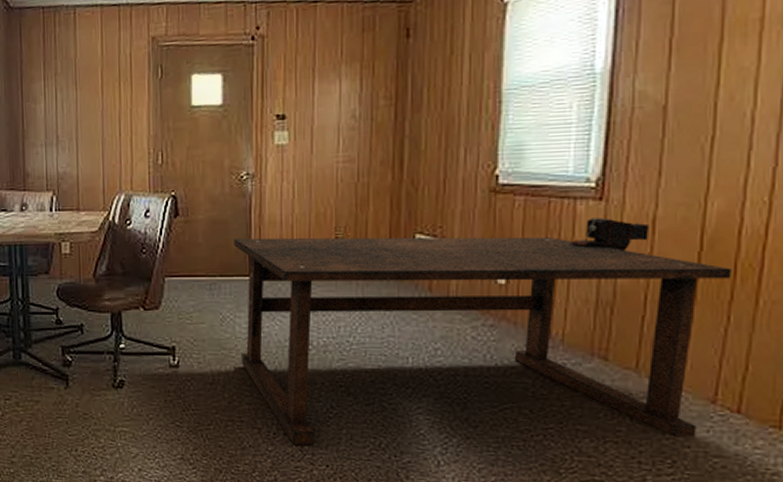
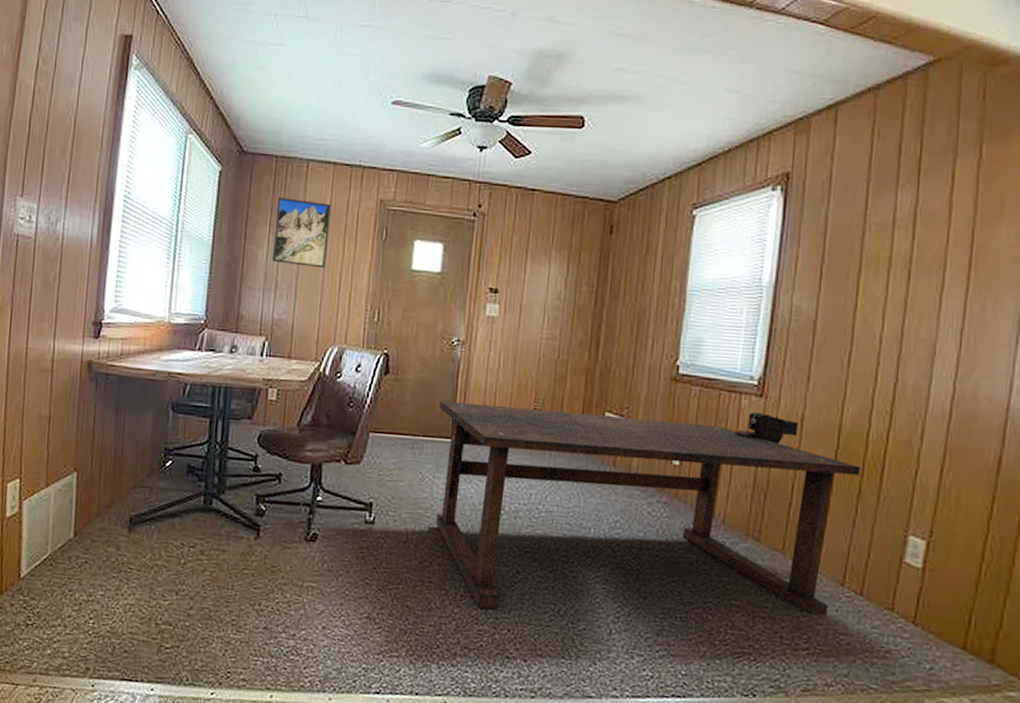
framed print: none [49,48,104,116] -> present [272,196,332,269]

